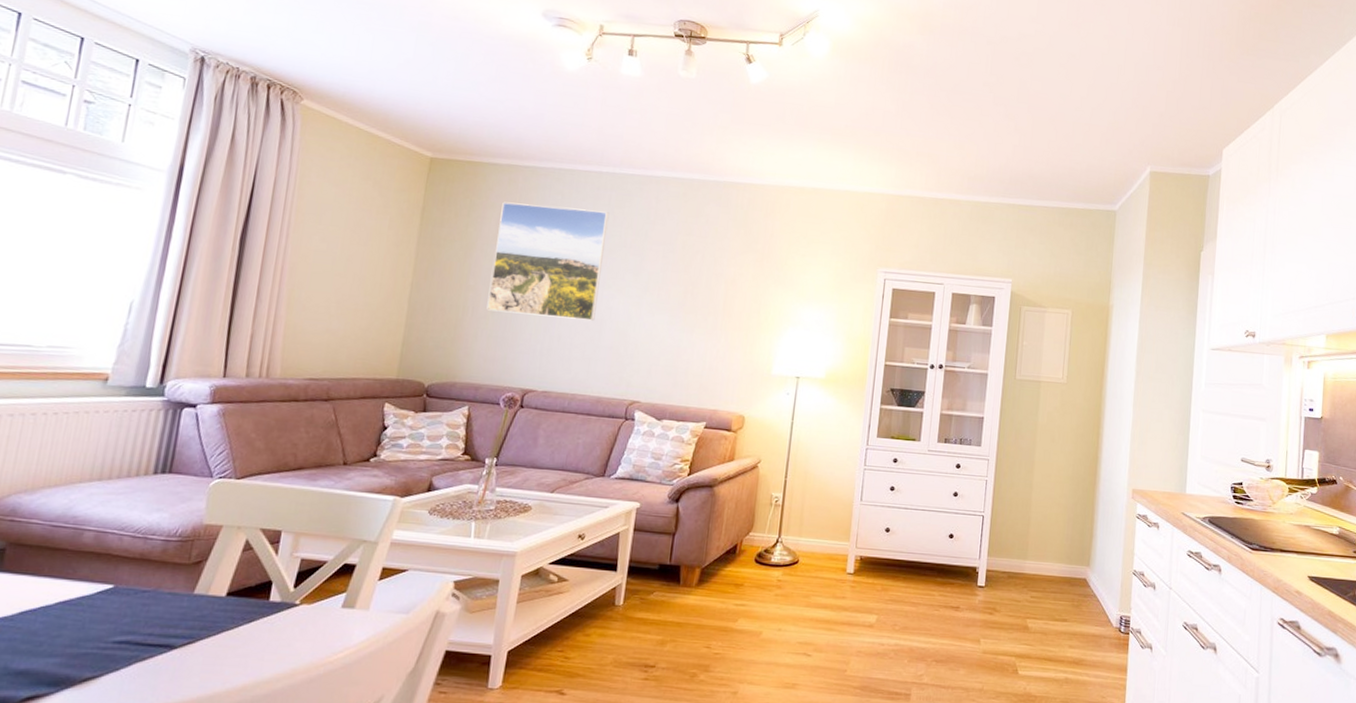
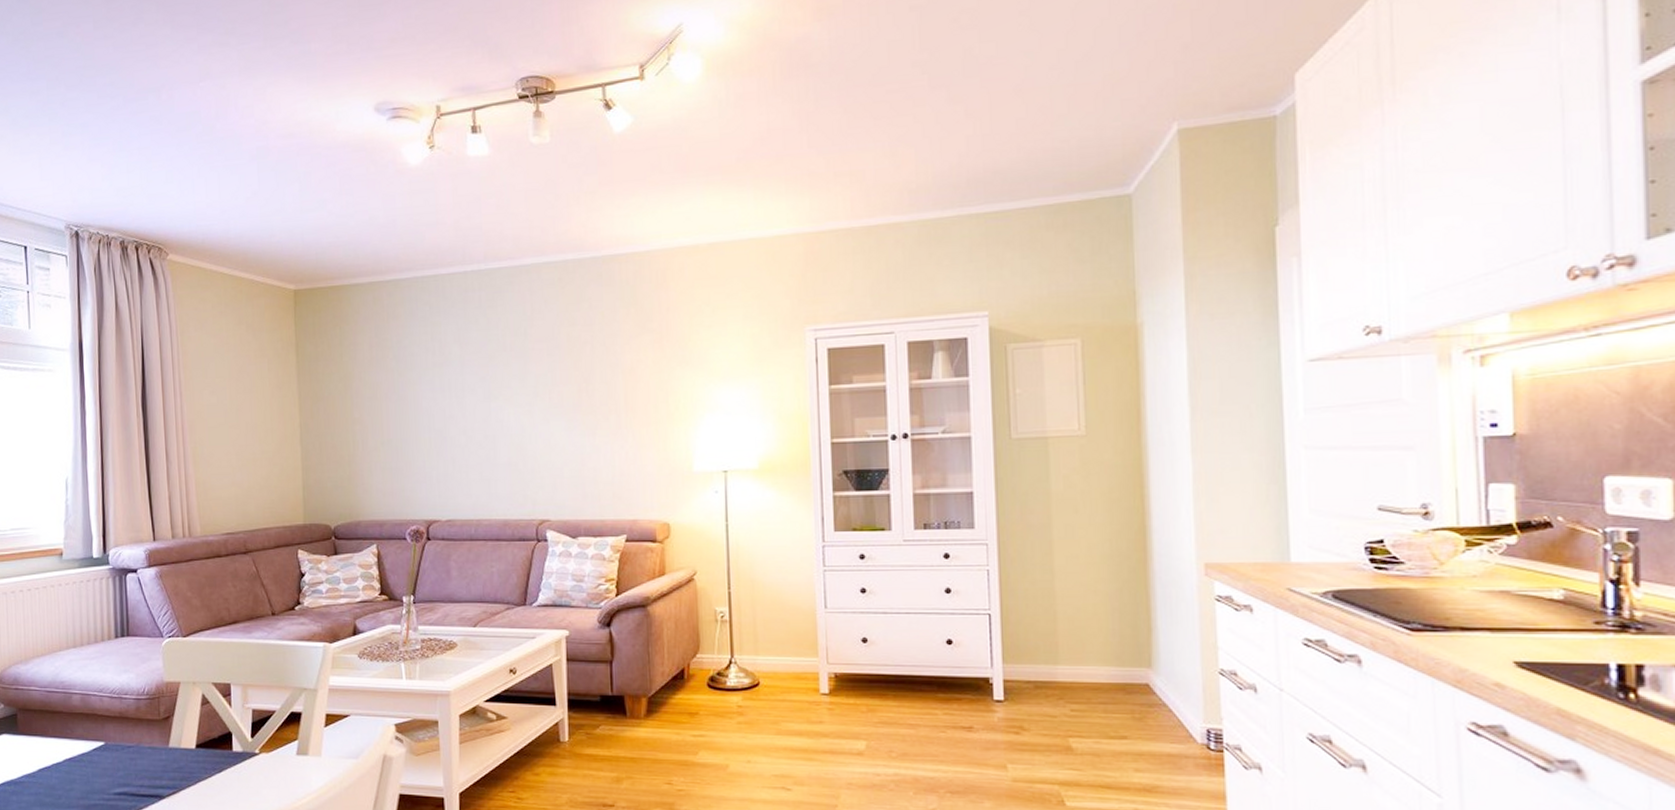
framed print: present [486,202,610,321] -> none [371,315,487,442]

